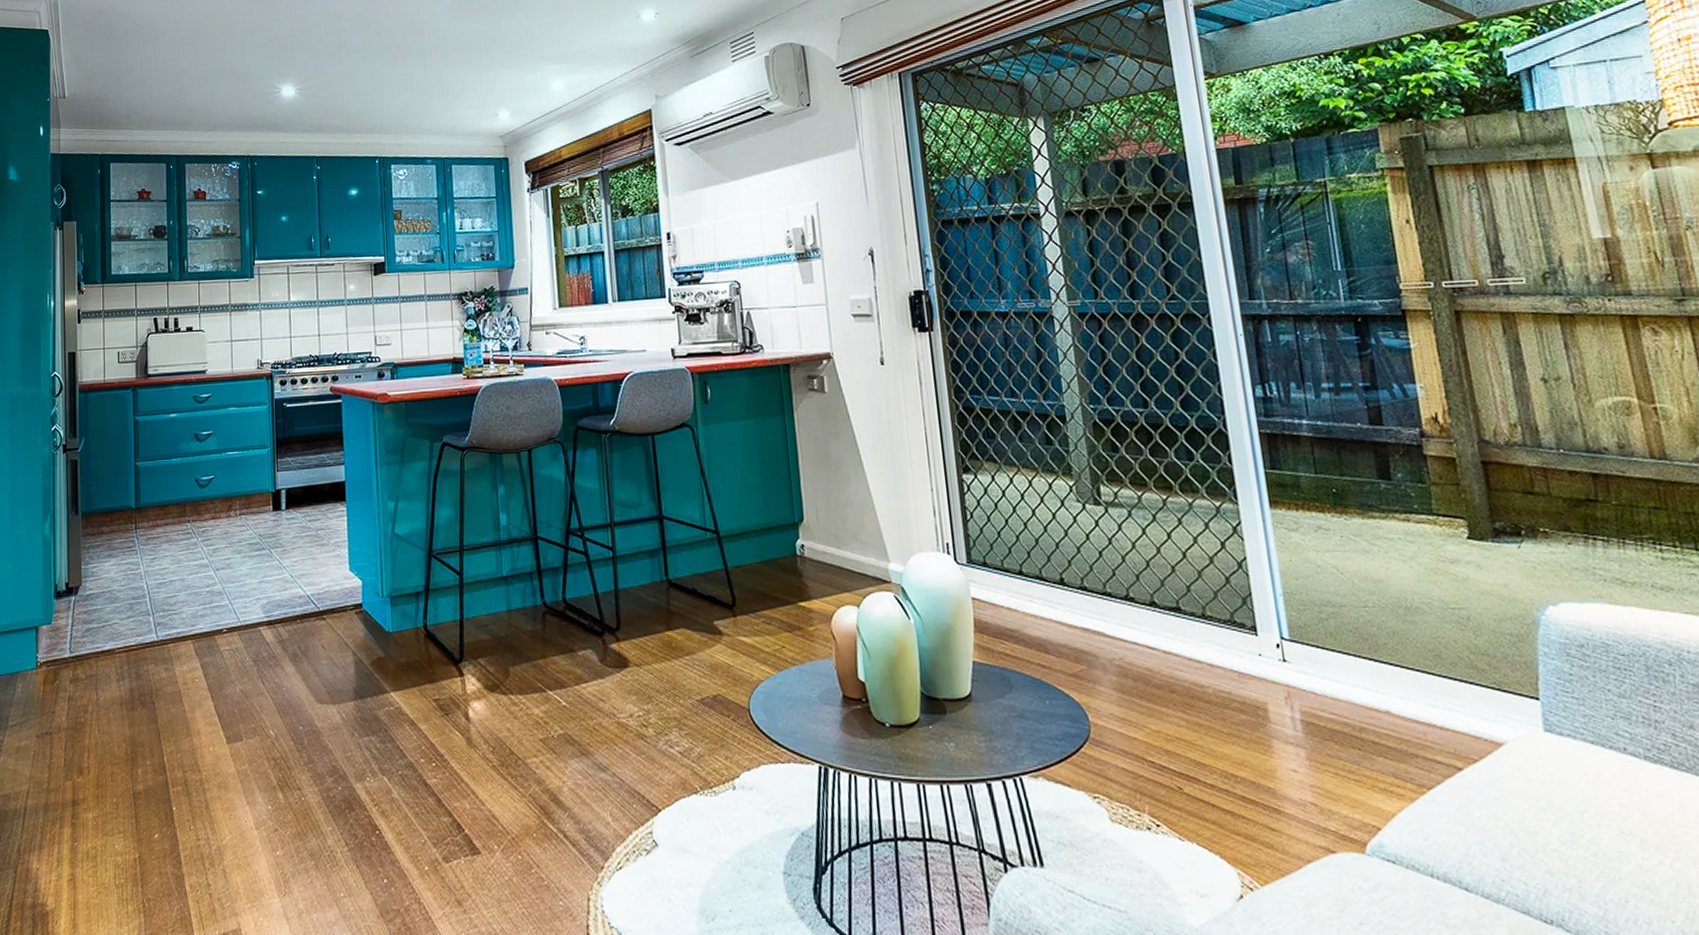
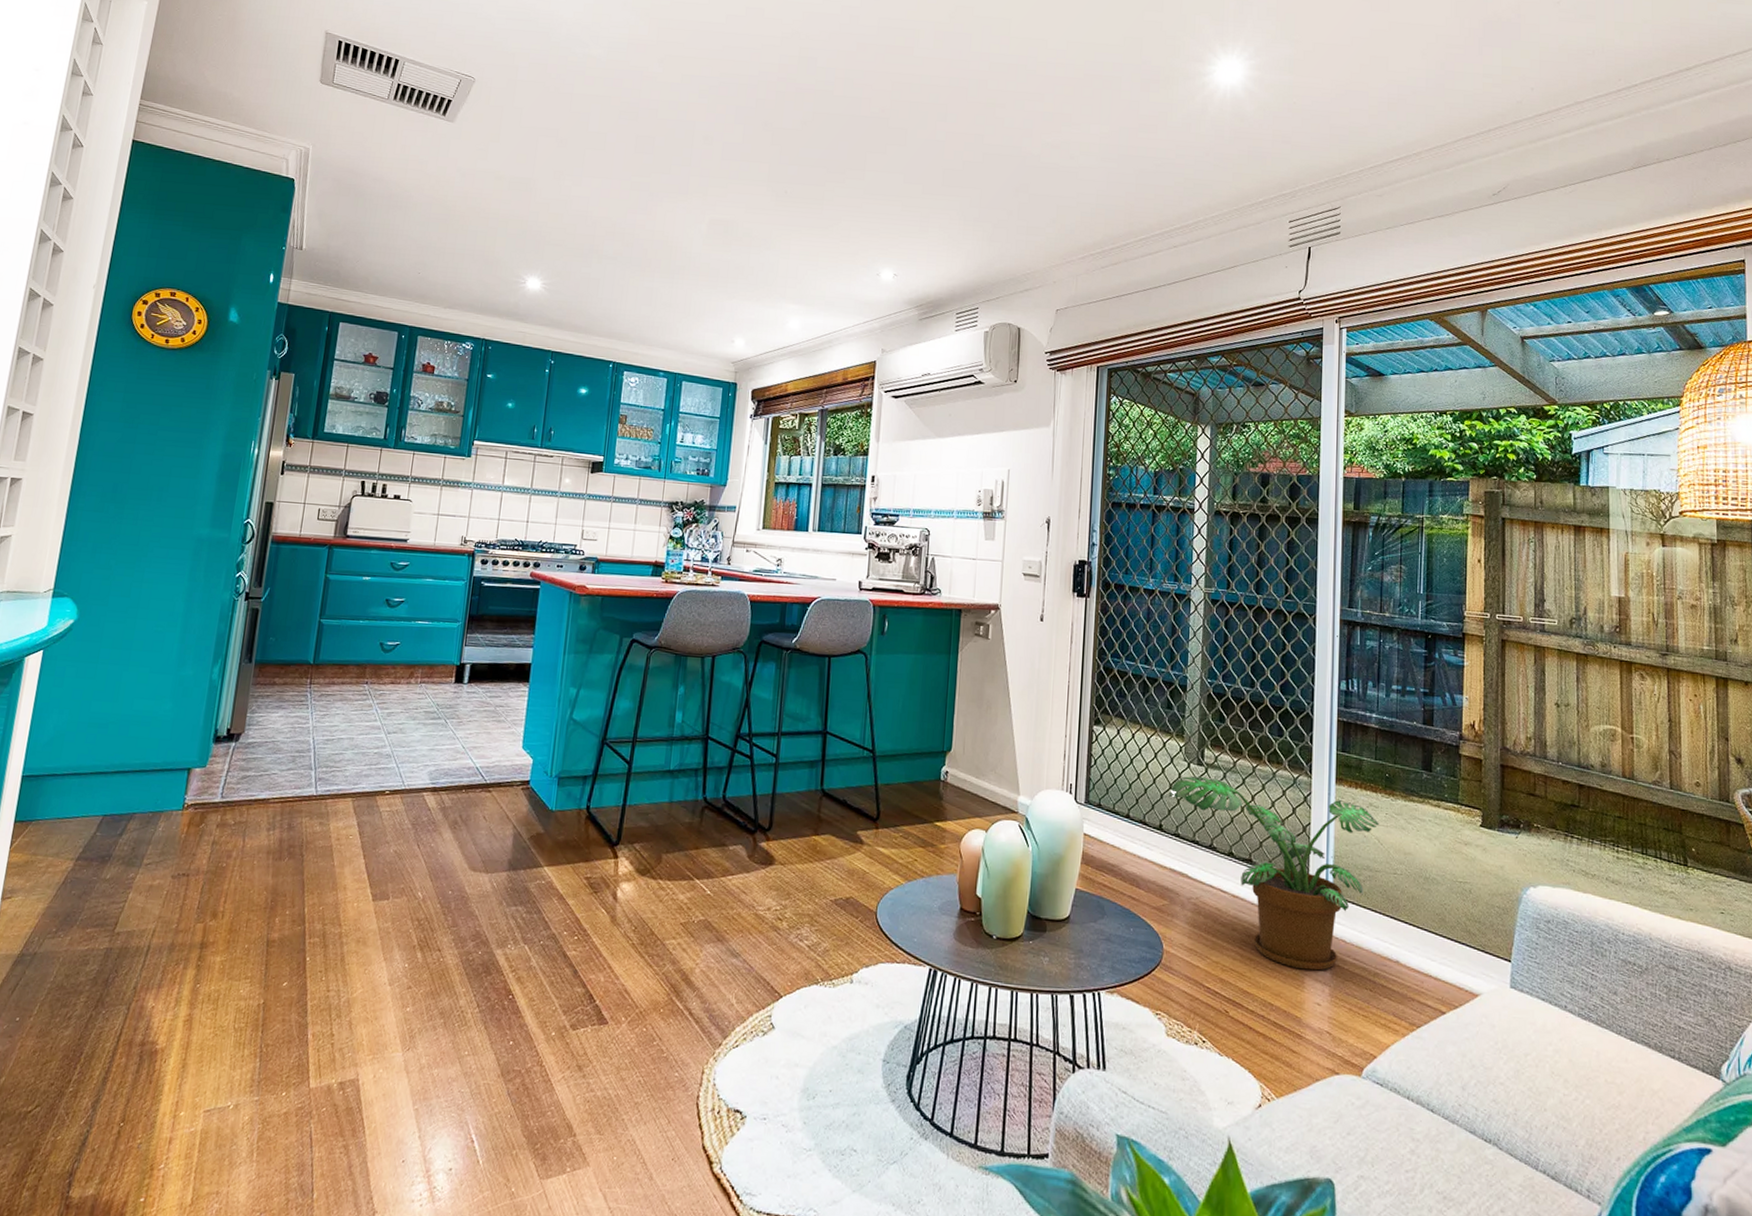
potted plant: none [1065,517,1334,731] -> present [1168,775,1379,971]

